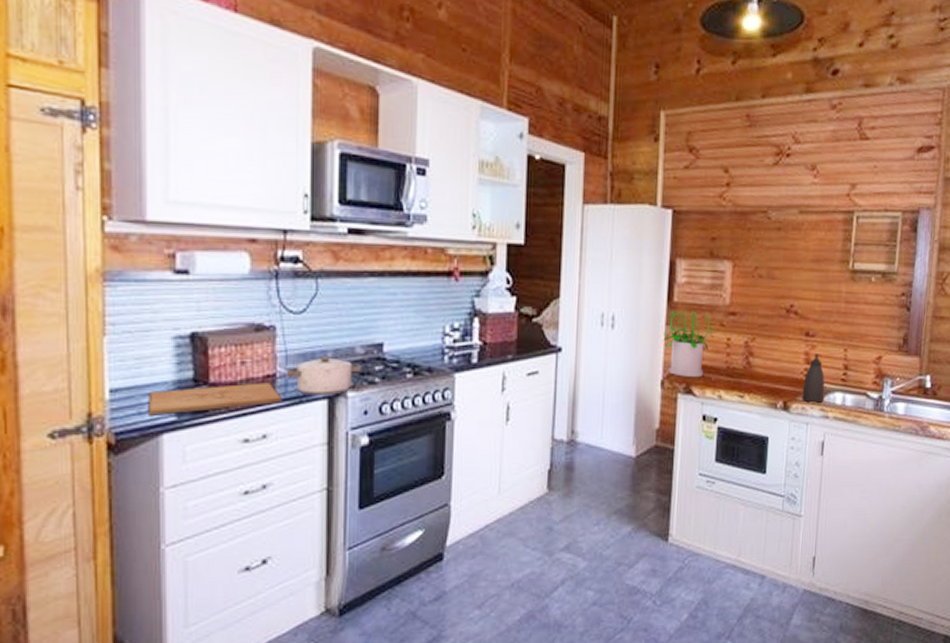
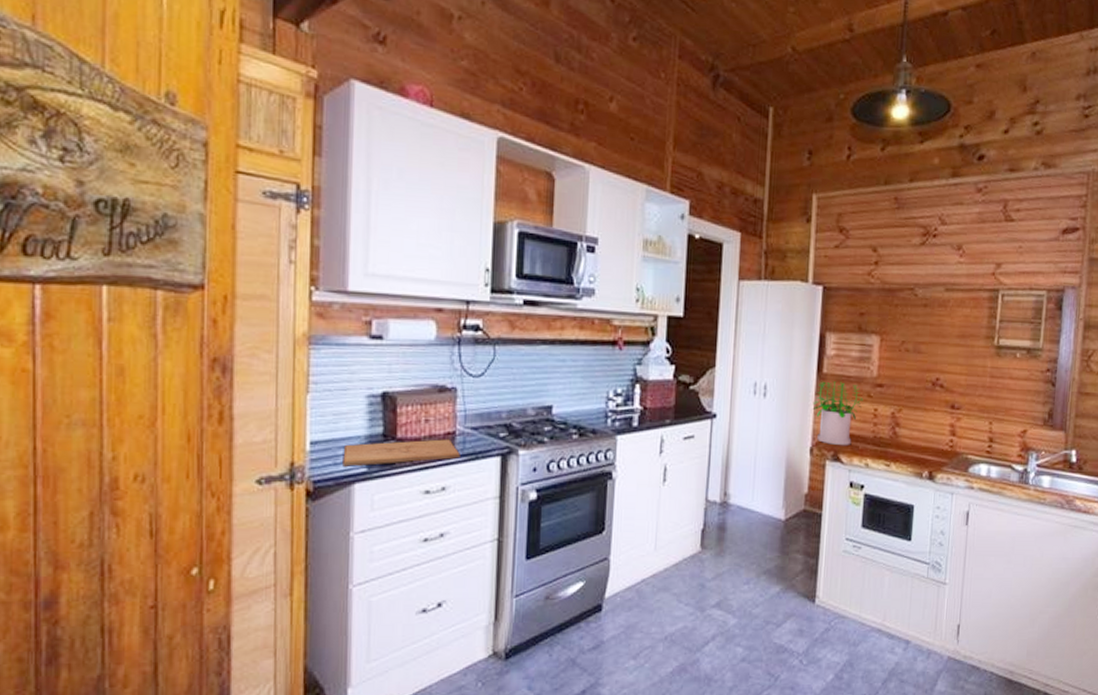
cooking pot: present [286,355,361,395] -> none [464,416,532,453]
soap dispenser: present [802,354,825,403] -> none [947,426,970,474]

